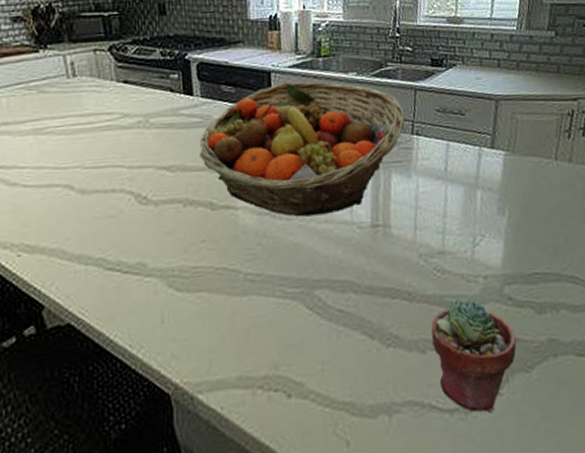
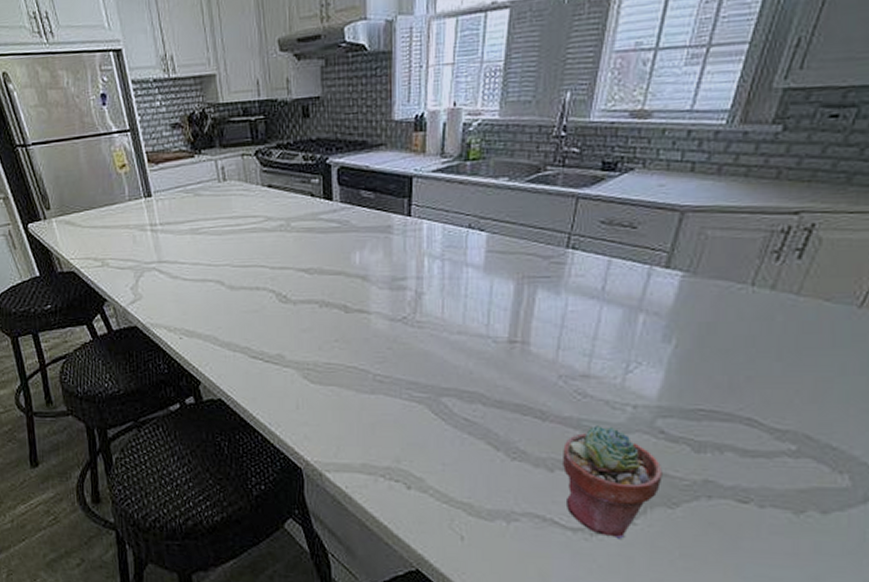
fruit basket: present [199,82,406,217] -> none [336,187,561,326]

